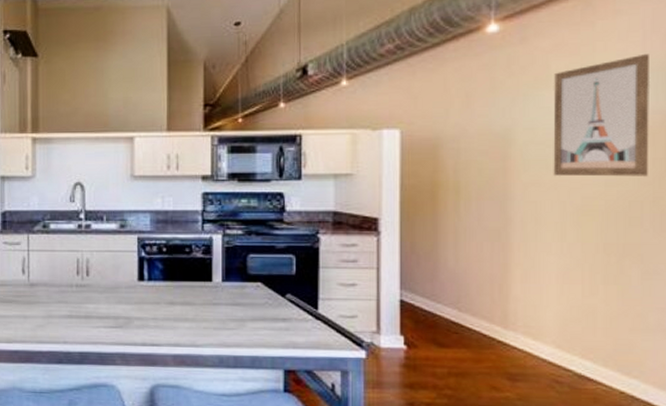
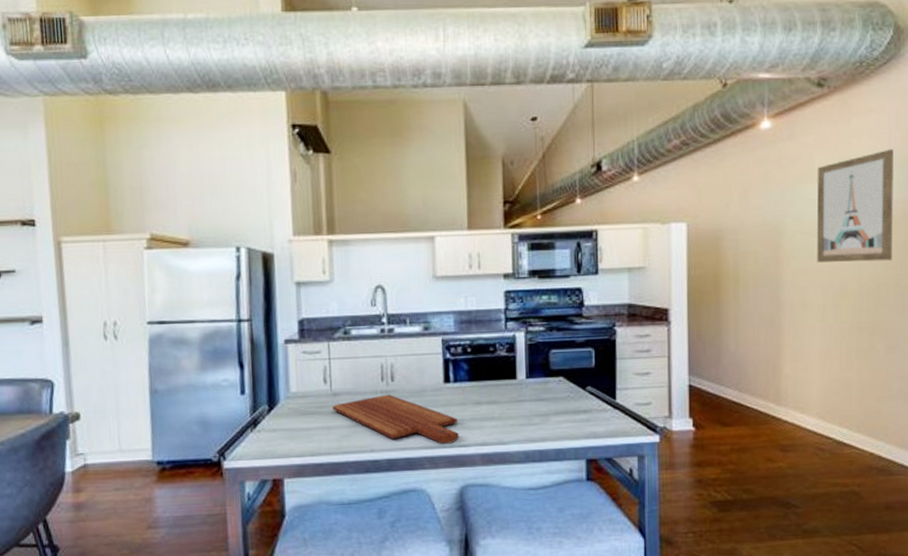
cutting board: none [29,288,151,342] -> present [332,394,459,444]

